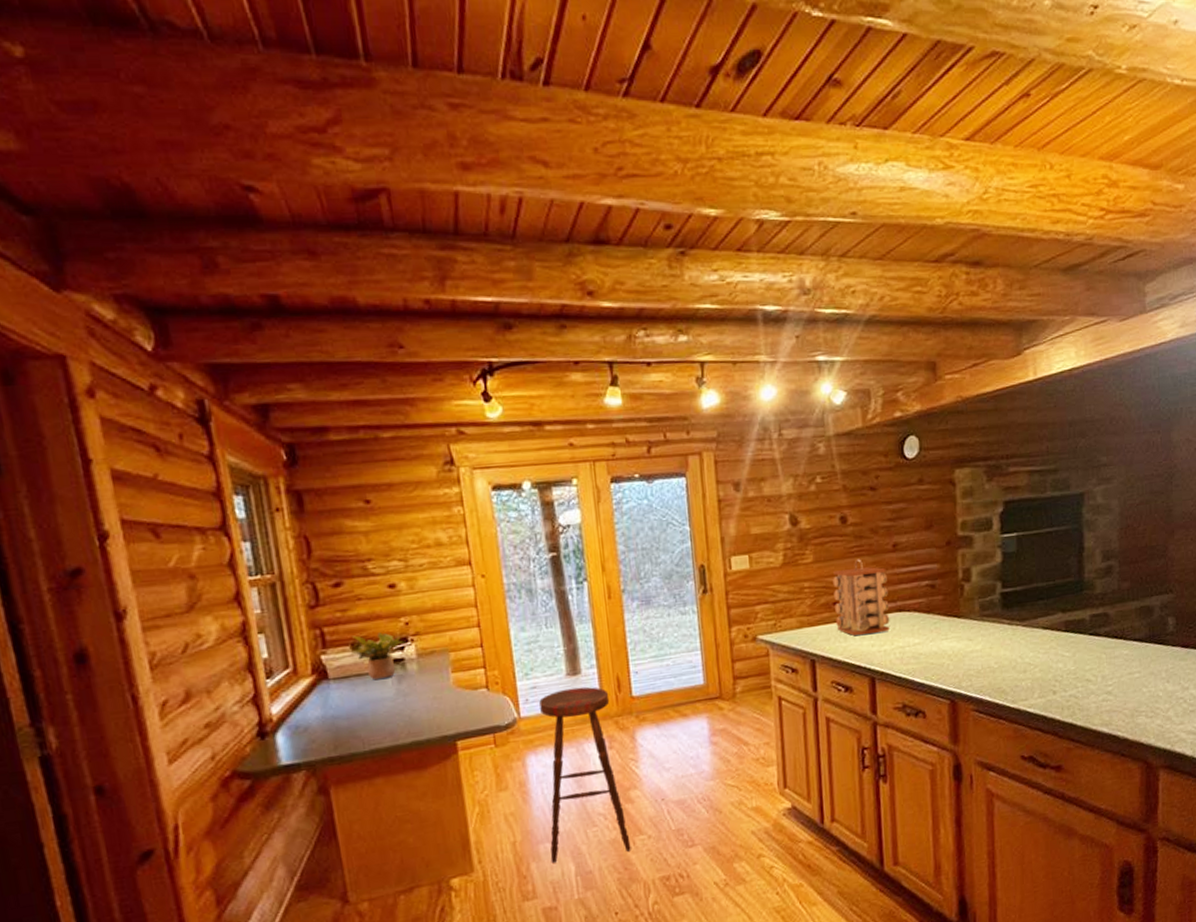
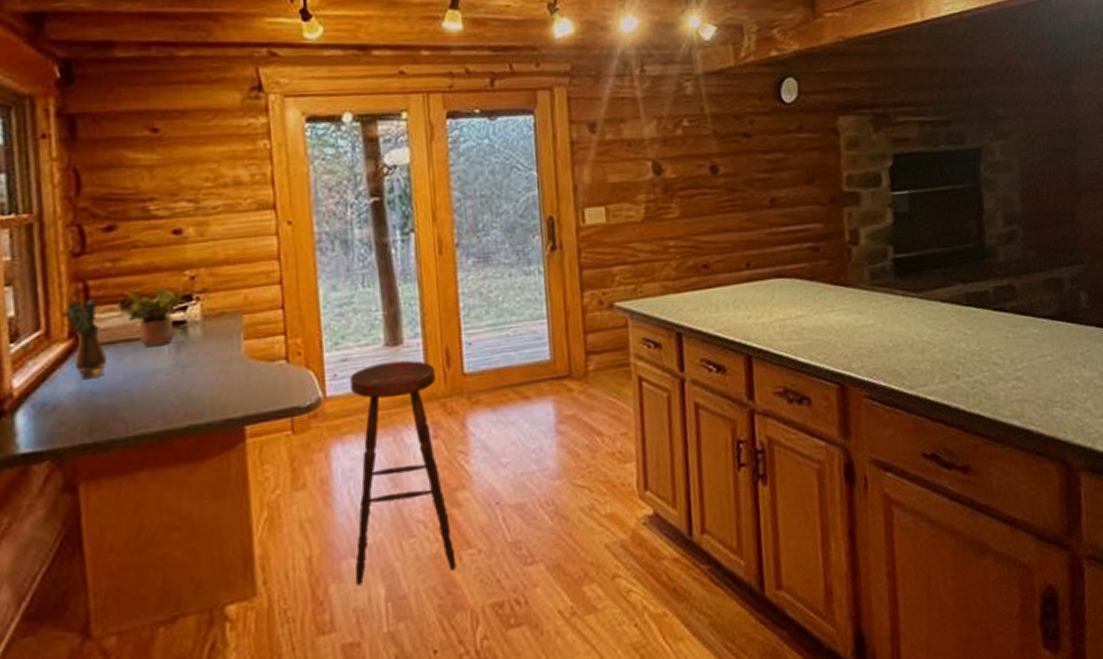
vase: none [306,641,343,707] -> present [63,297,106,380]
spice rack: present [833,559,890,636] -> none [702,215,768,305]

